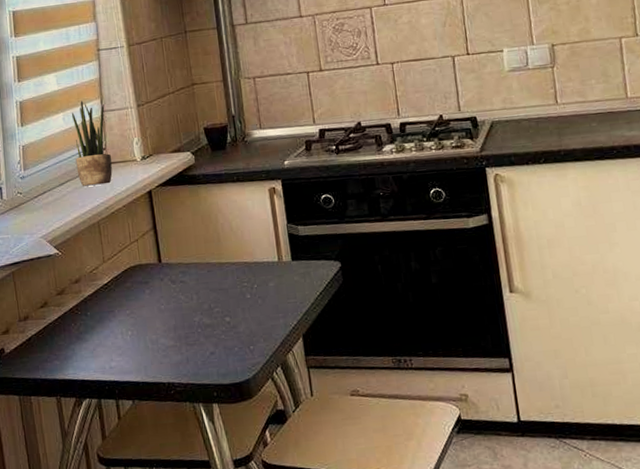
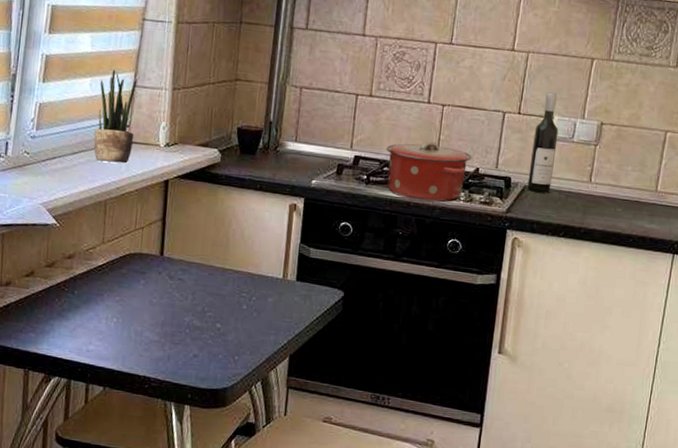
casserole: none [347,99,433,160] -> present [385,140,472,203]
bottle: none [487,27,519,126] -> present [527,92,559,193]

